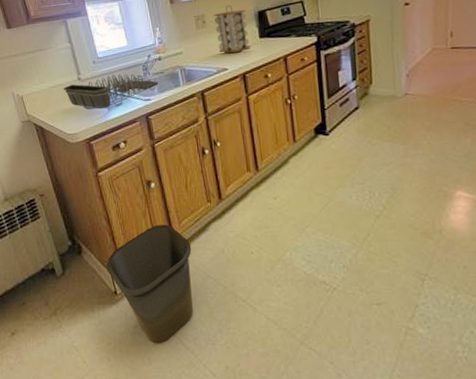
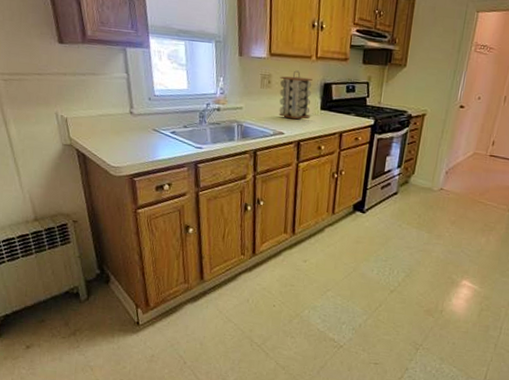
dish rack: present [63,74,159,109] -> none [112,115,214,149]
waste bin: present [106,224,194,344] -> none [132,267,219,373]

